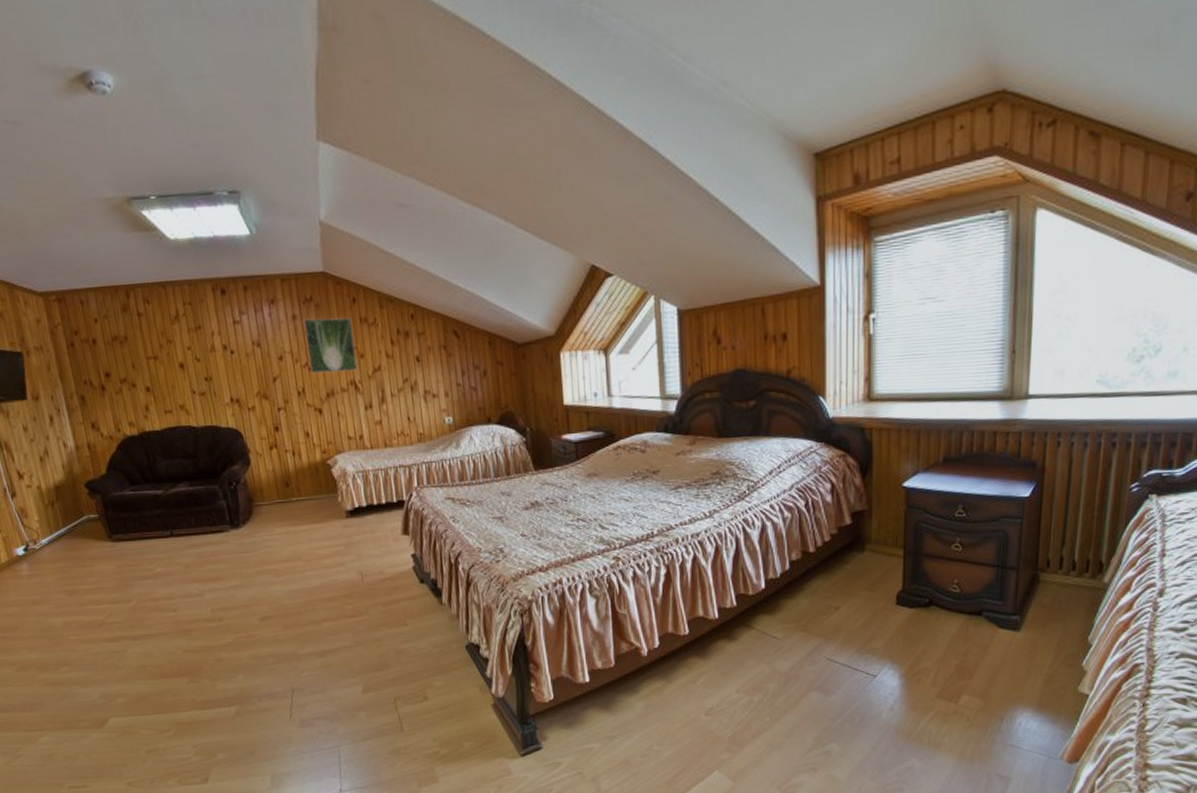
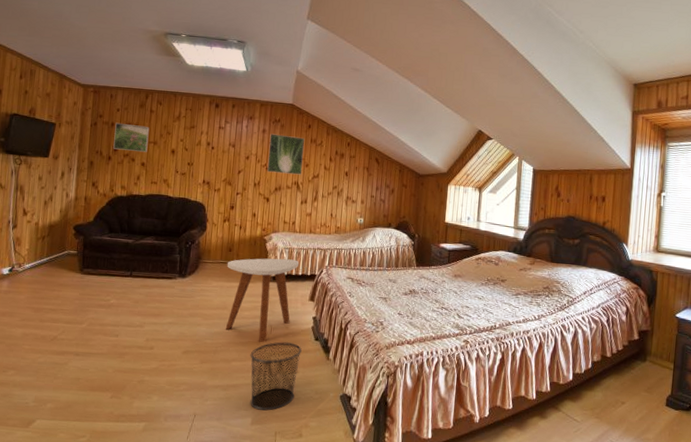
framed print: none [97,336,149,375] -> present [113,122,150,152]
side table: none [287,485,384,596] -> present [225,258,300,343]
waste bin: none [342,589,409,675] -> present [250,341,302,411]

